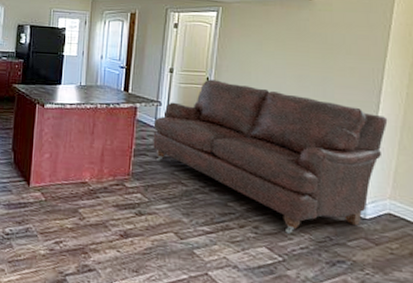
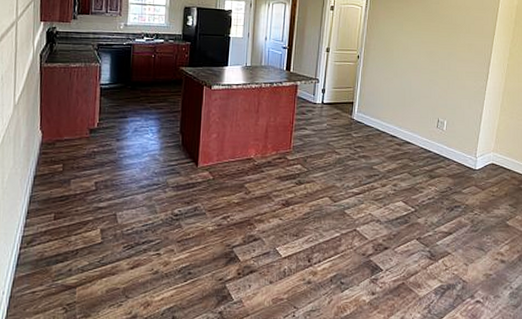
sofa: present [153,79,388,234] -> none [311,57,494,188]

